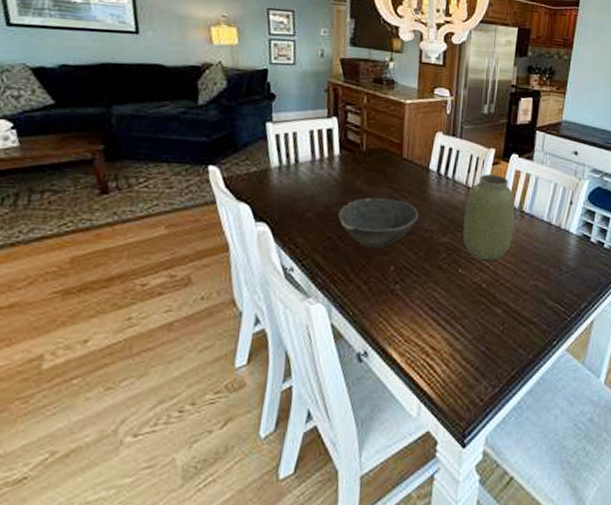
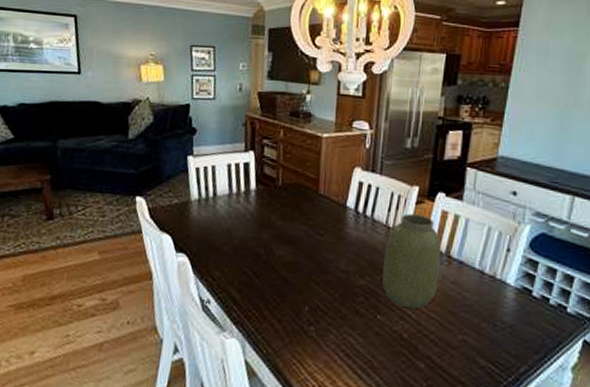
bowl: present [337,197,419,249] -> none [253,233,335,287]

